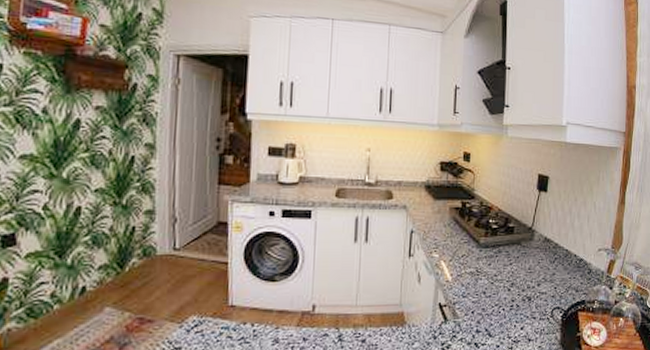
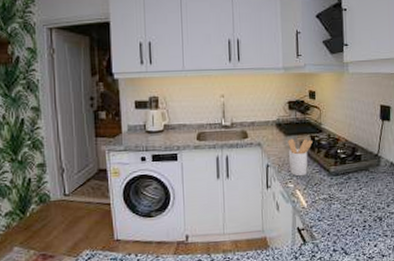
utensil holder: none [436,203,463,246] -> present [288,138,313,177]

